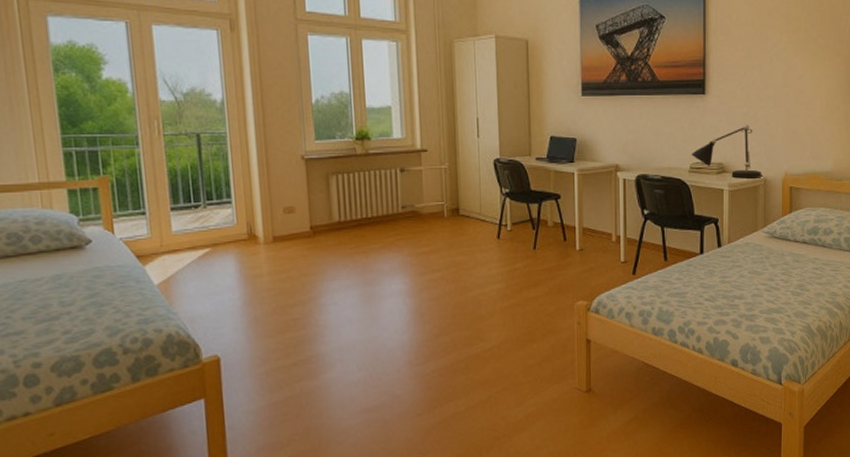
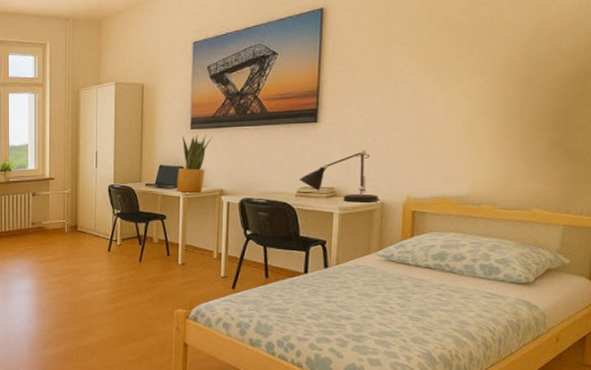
planter: none [570,101,605,169] -> present [176,133,213,194]

